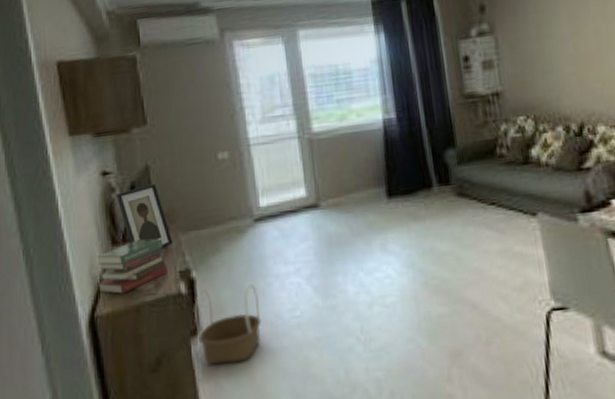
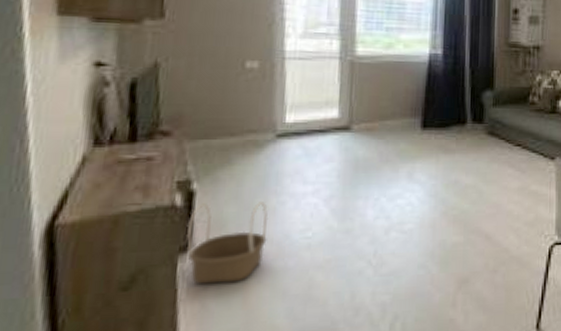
books: present [97,238,167,294] -> none [66,143,163,201]
picture frame: present [116,184,174,248] -> none [109,84,176,155]

